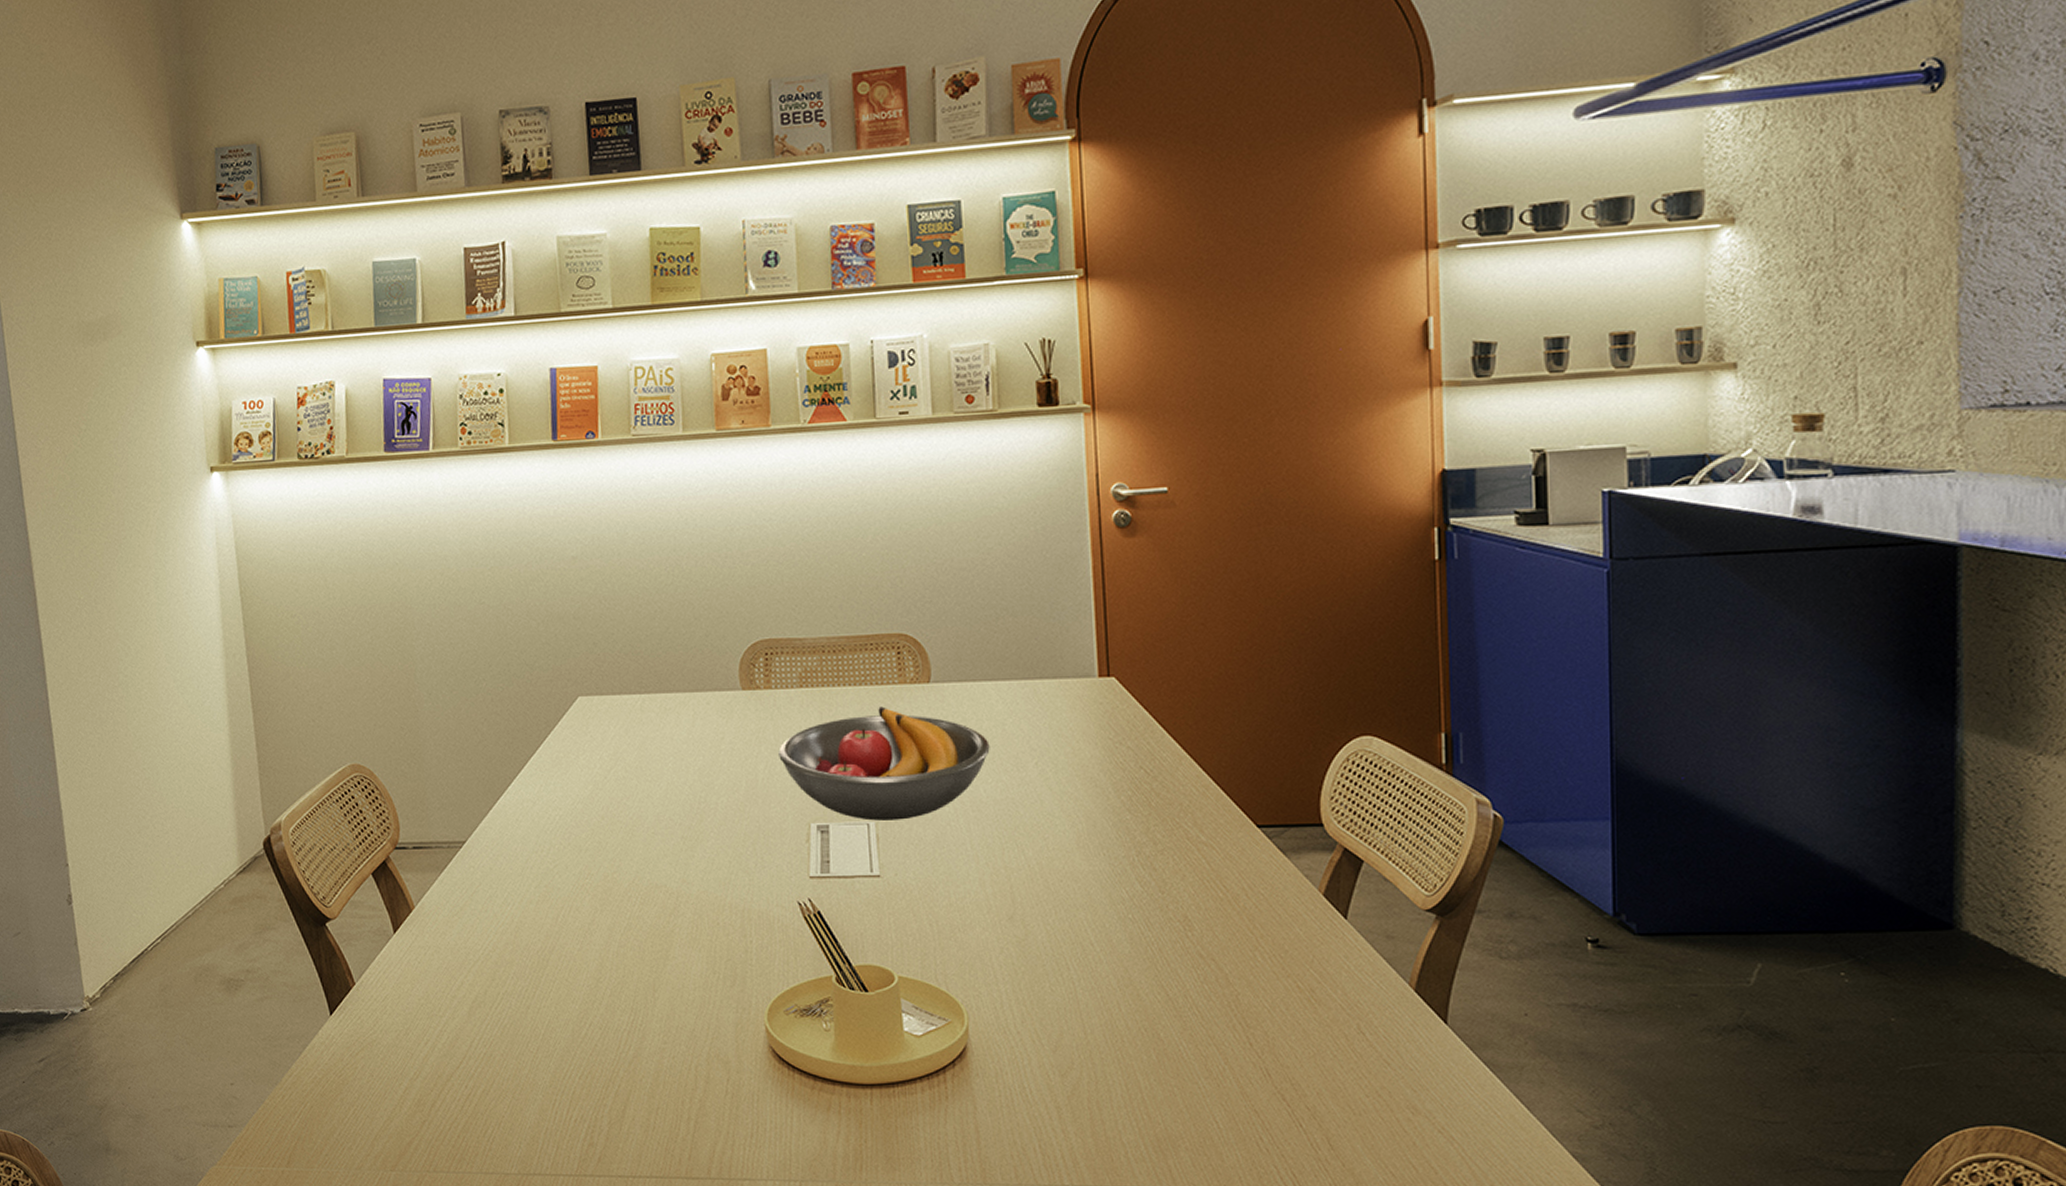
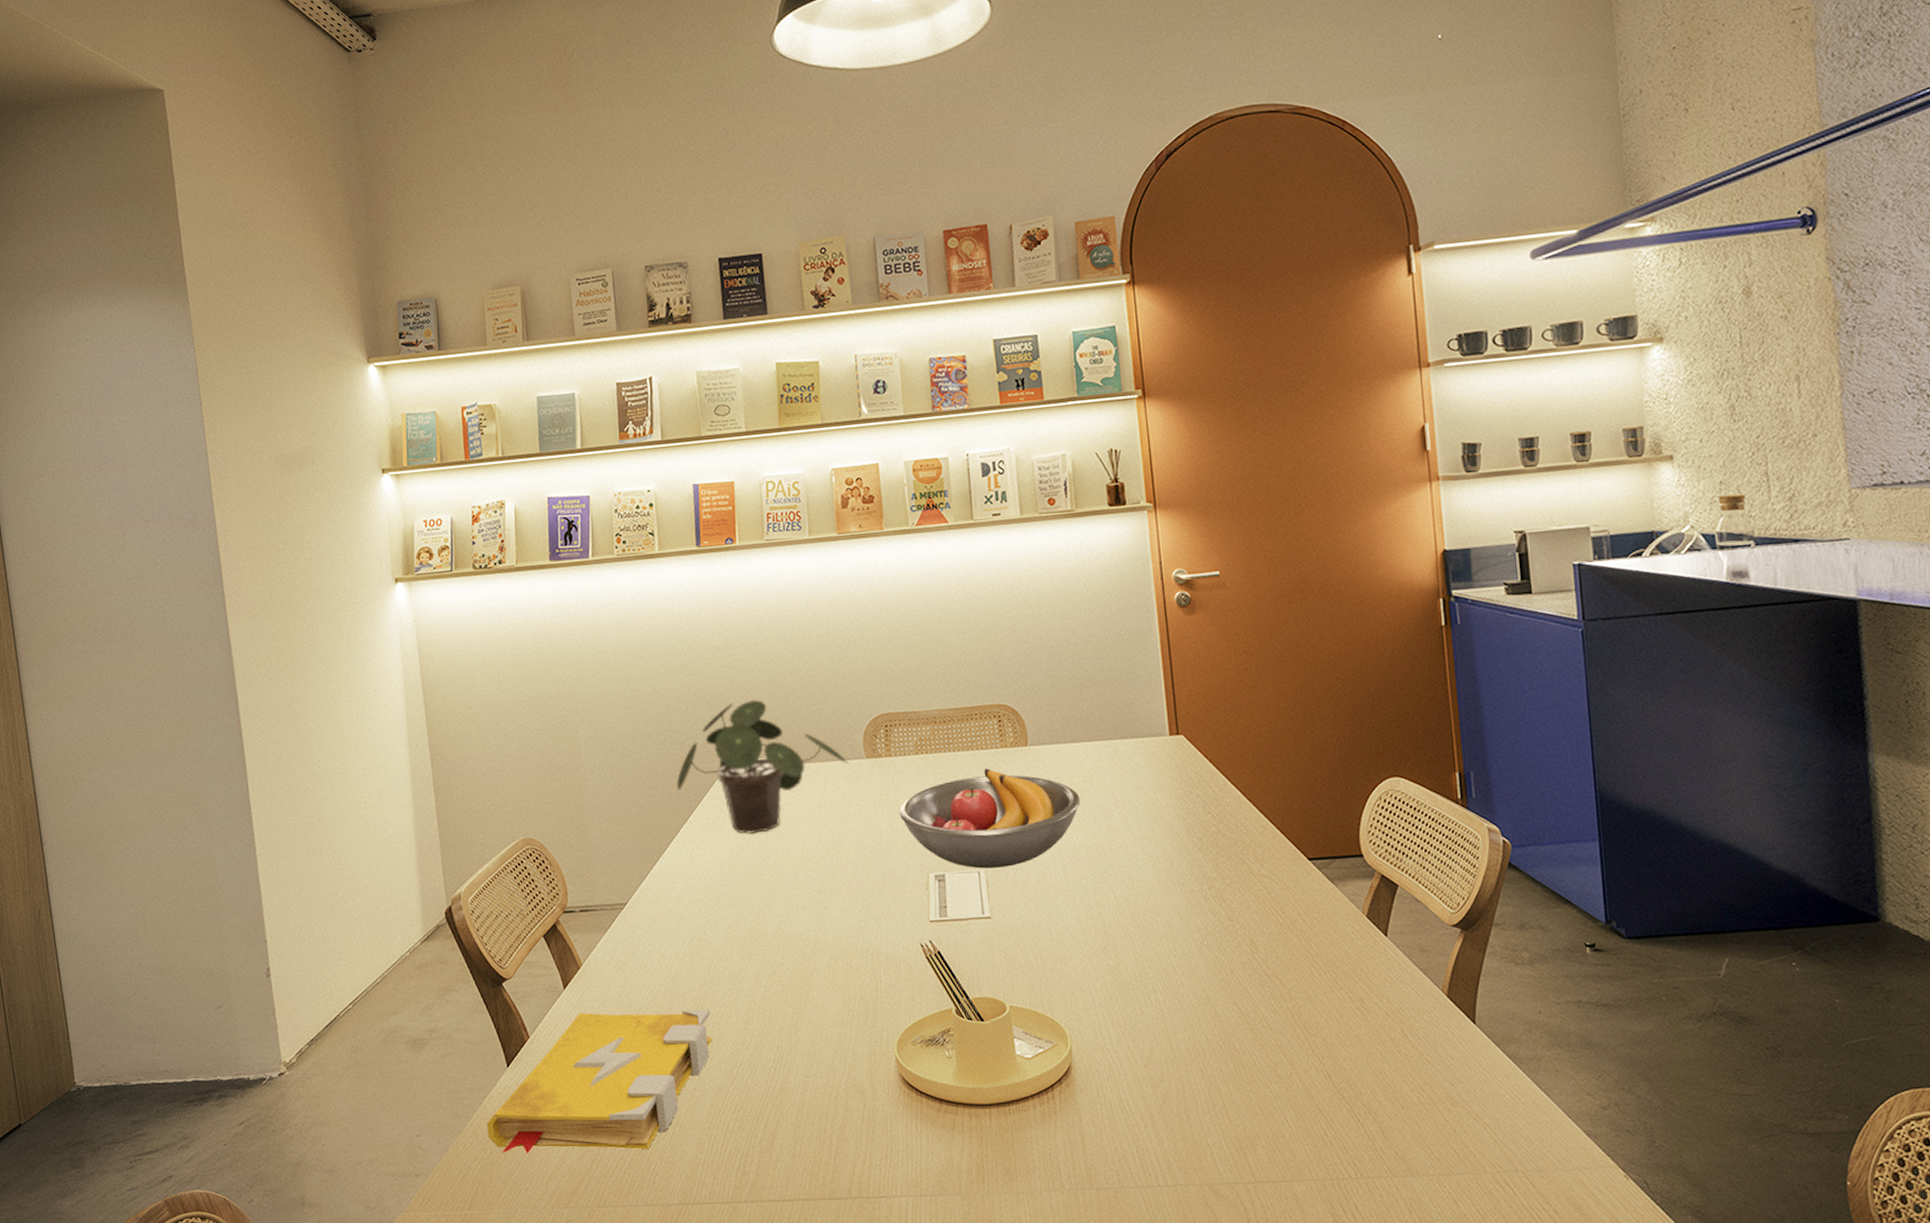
spell book: none [307,960,559,1113] -> present [486,1009,713,1153]
potted plant: none [524,617,721,771] -> present [676,699,848,835]

